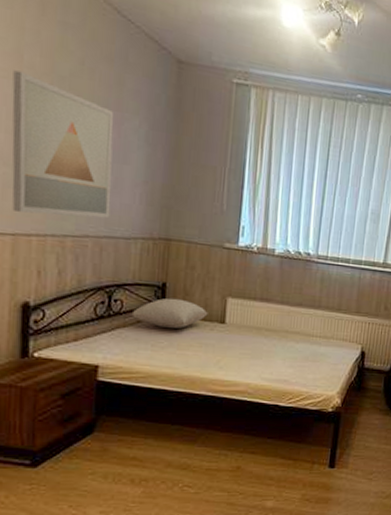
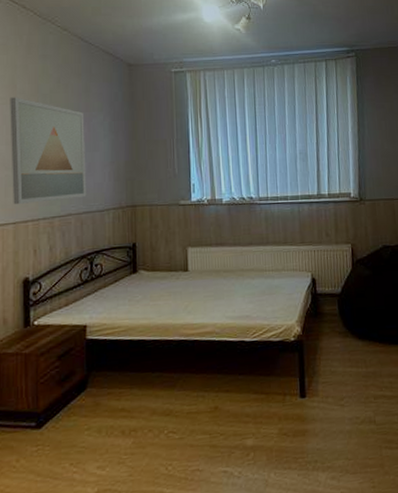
pillow: present [131,298,208,329] -> none [110,255,173,283]

